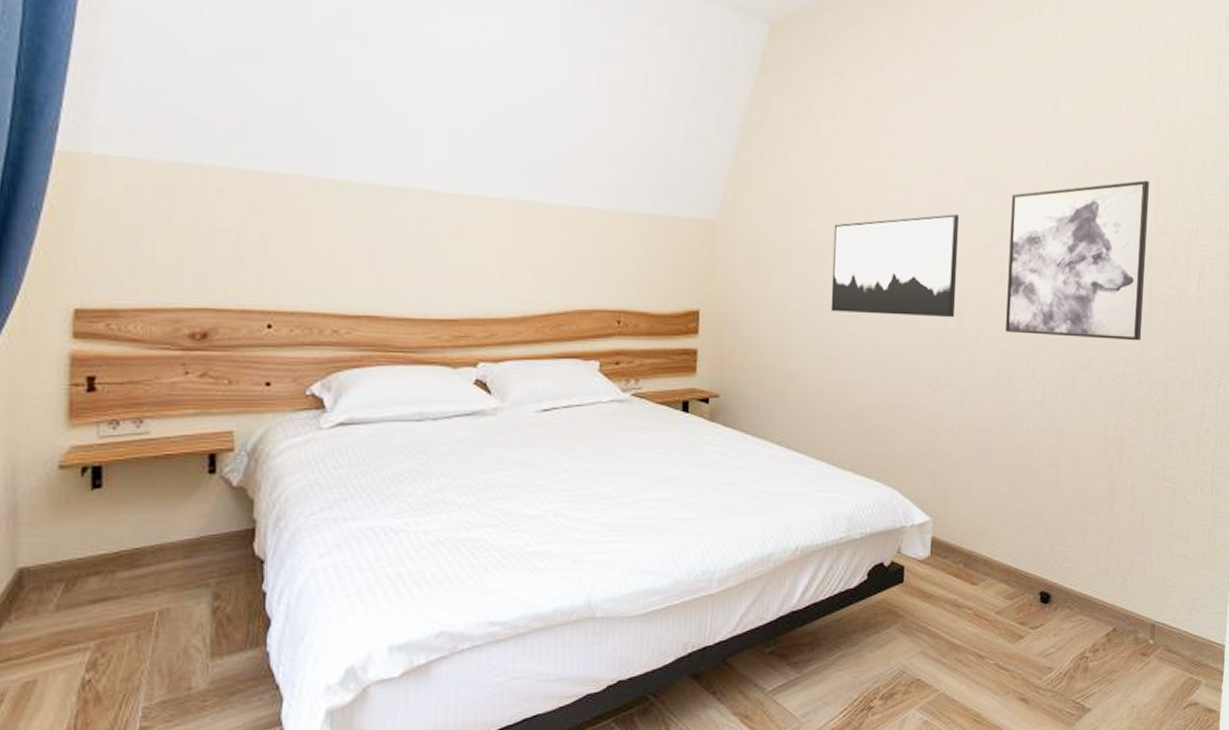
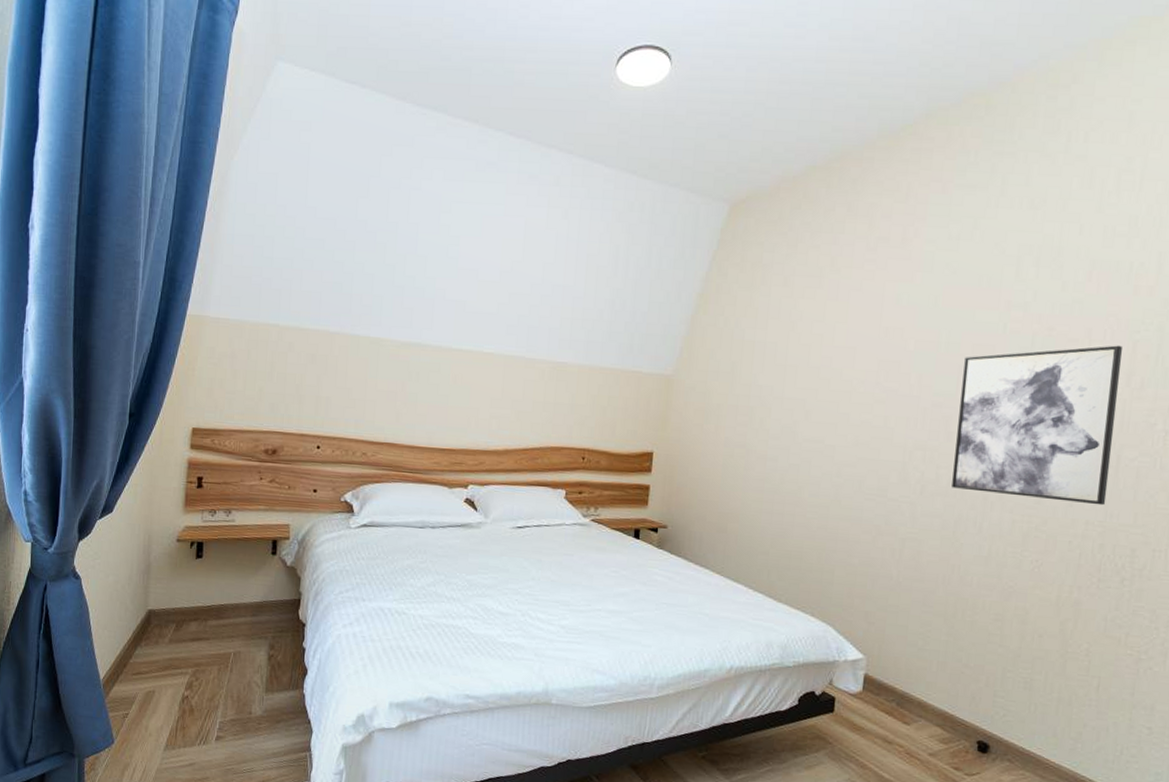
wall art: present [830,214,960,318] -> none [774,374,908,471]

